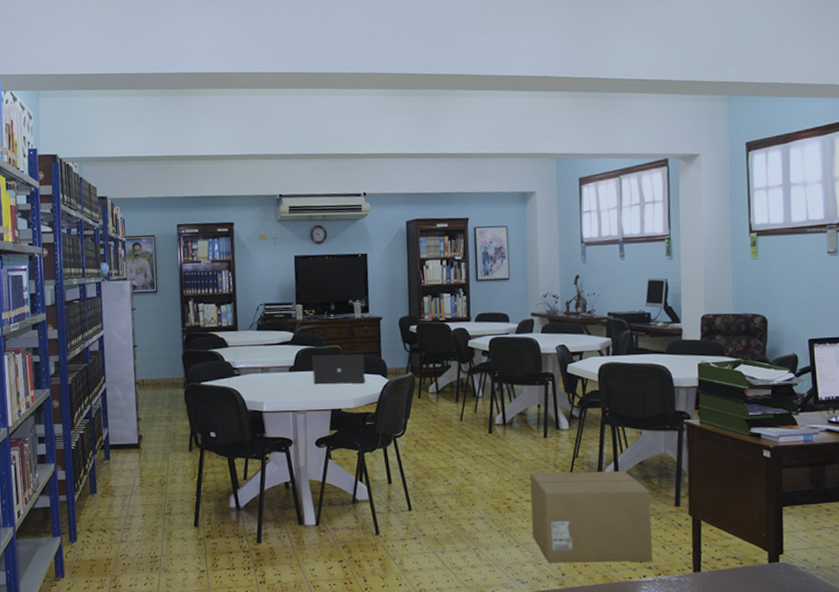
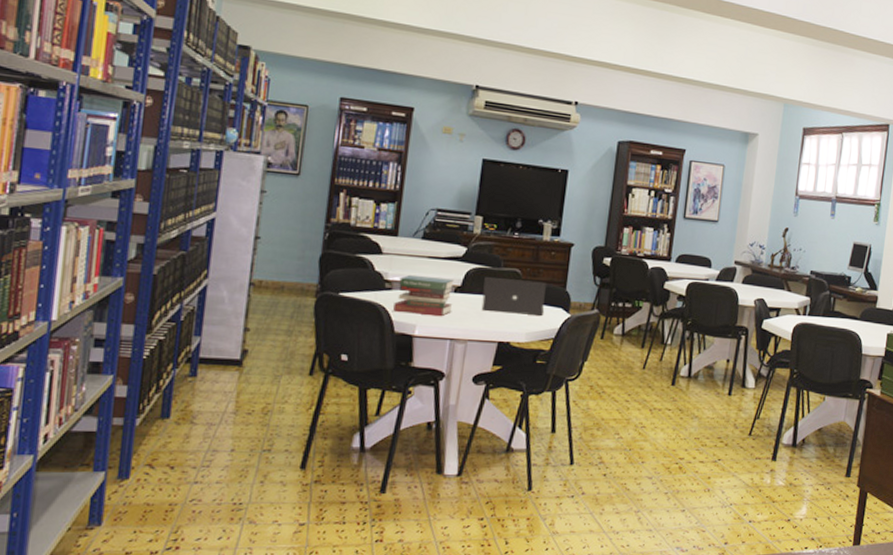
books: none [243,360,290,393] -> present [393,274,454,317]
box: present [530,471,653,563] -> none [700,432,824,533]

